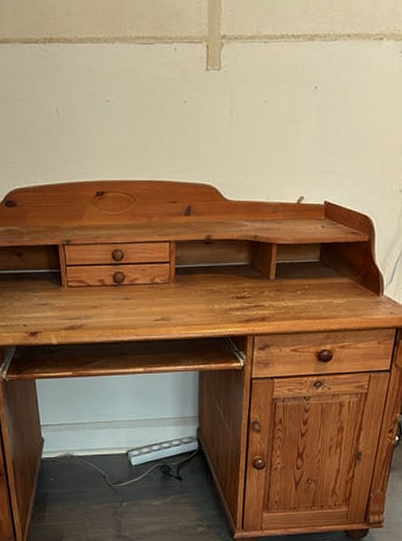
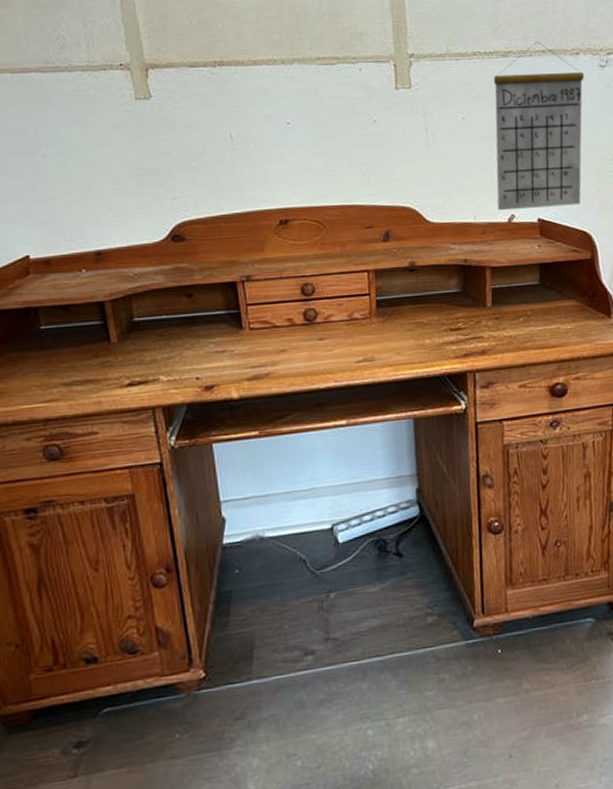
calendar: none [288,25,385,192] -> present [494,41,585,211]

